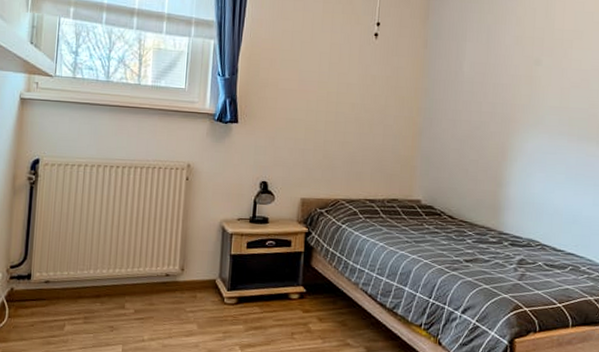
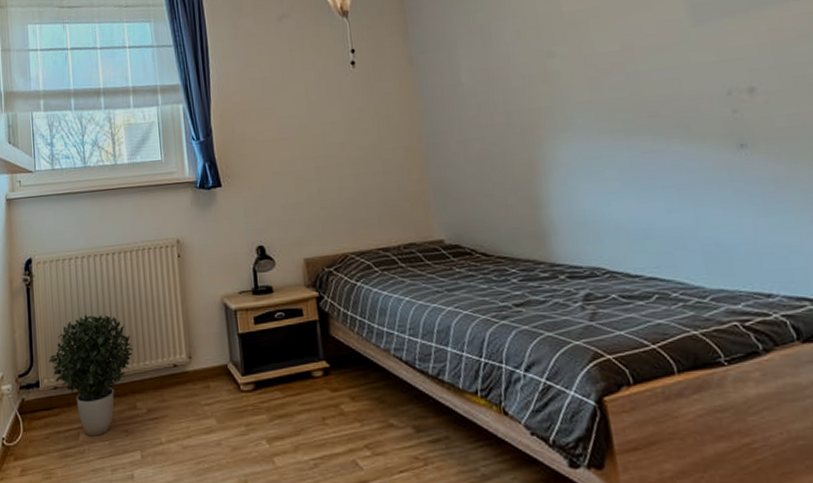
potted plant: none [44,218,130,329] -> present [49,314,133,437]

